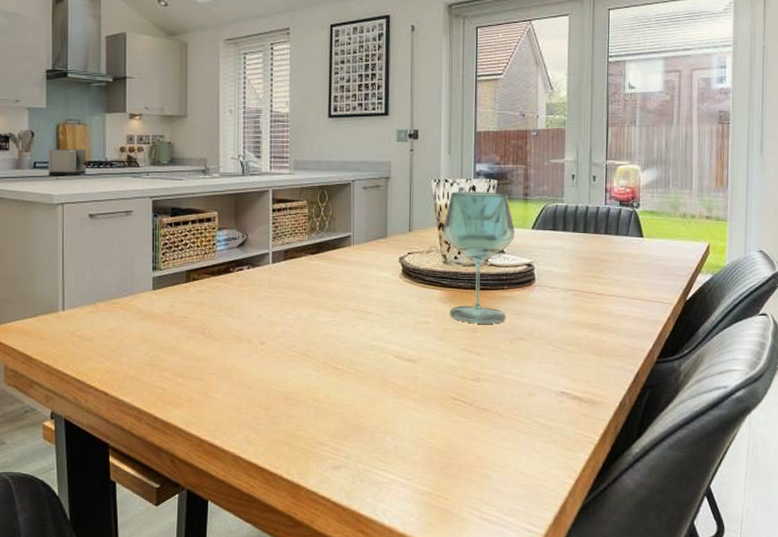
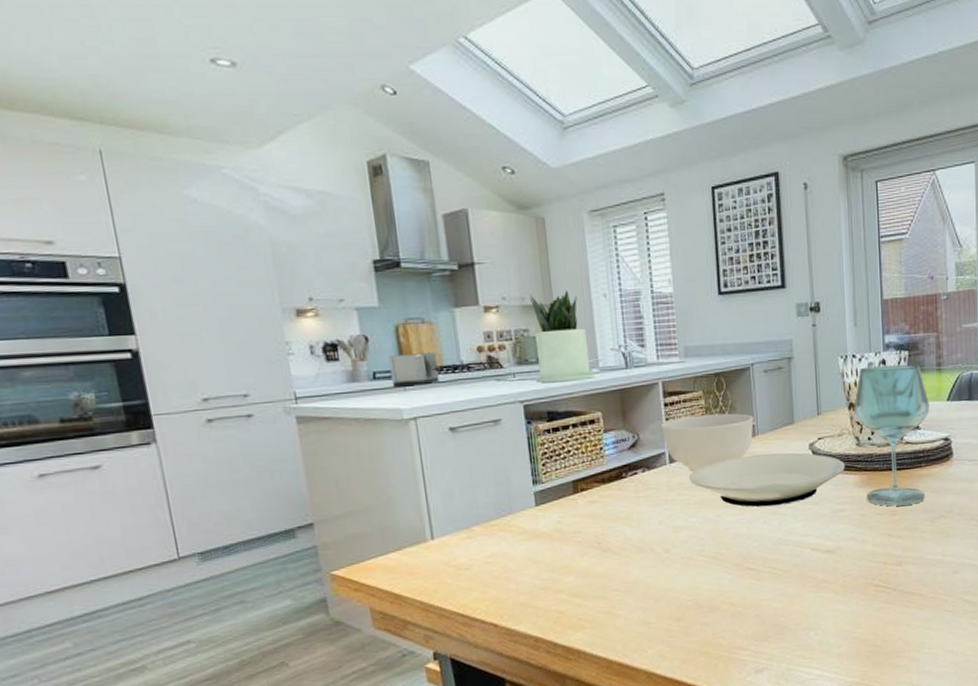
planter: none [164,105,216,183] -> present [529,291,596,384]
bowl: none [267,222,351,273] -> present [660,413,754,473]
plate: none [288,263,431,312] -> present [688,453,845,507]

